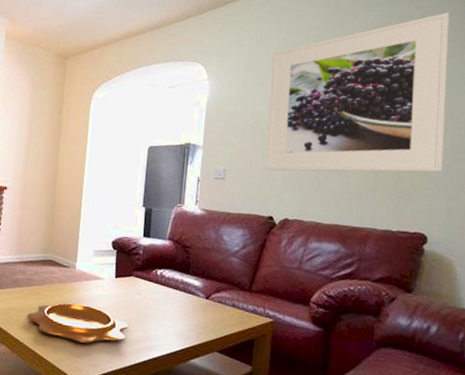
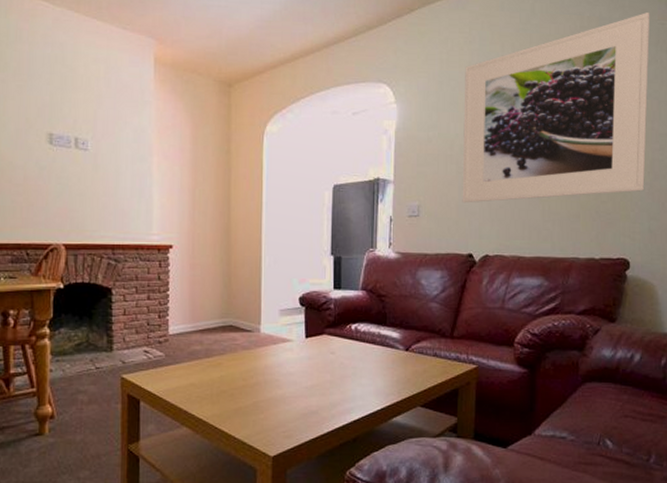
decorative bowl: present [27,303,129,343] -> none [209,372,324,413]

